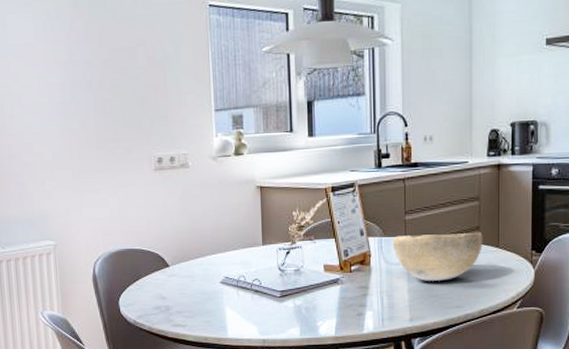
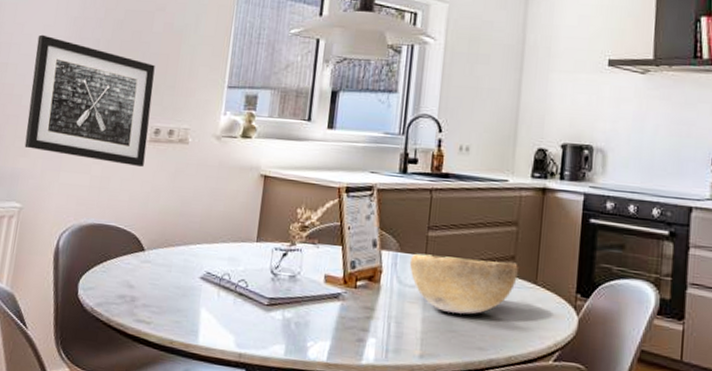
wall art: none [34,83,154,194] -> present [24,34,155,167]

